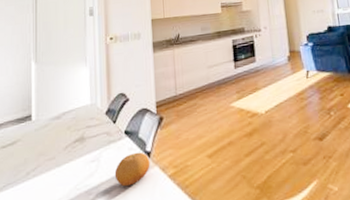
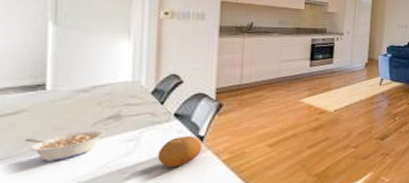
legume: none [19,153,74,187] -> present [24,131,105,162]

